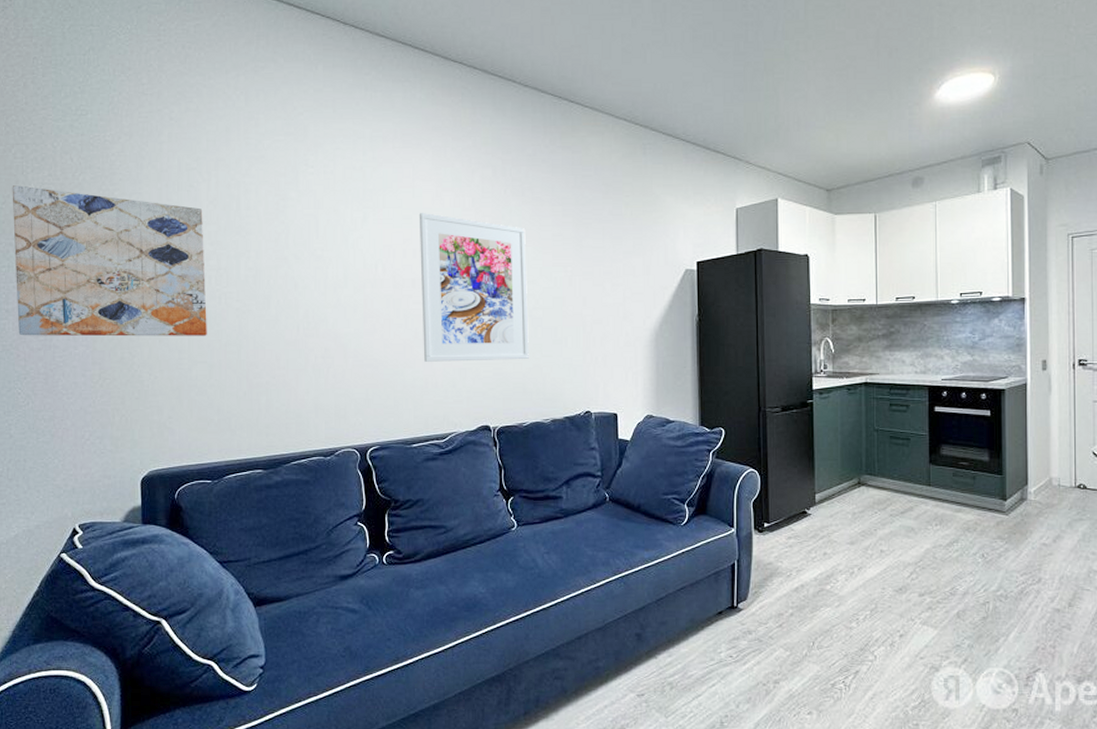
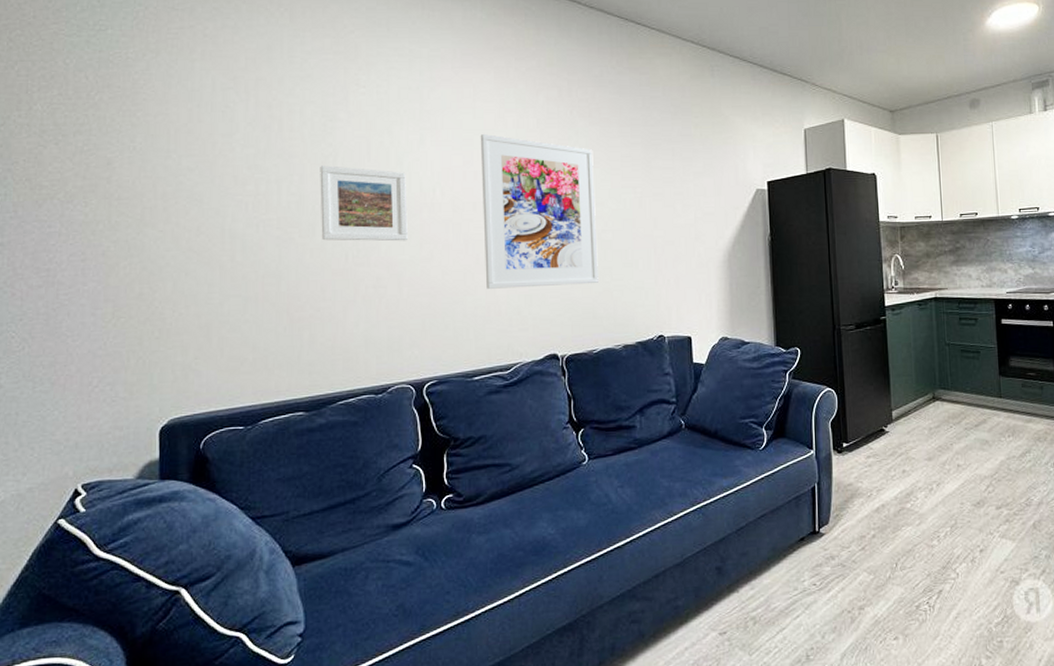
wall art: present [12,185,207,337] -> none [13,105,242,272]
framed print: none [274,242,352,315] -> present [320,165,408,241]

